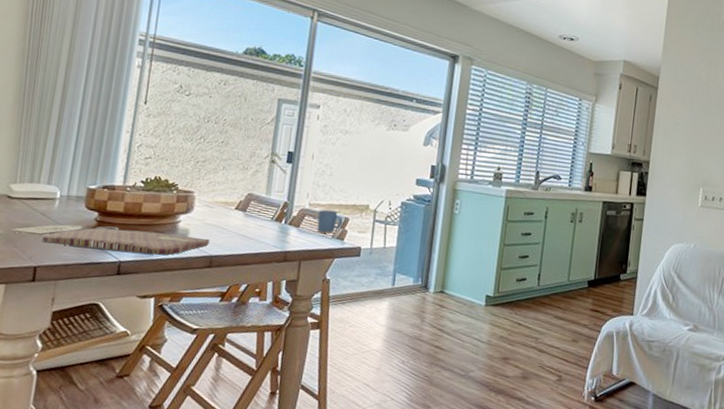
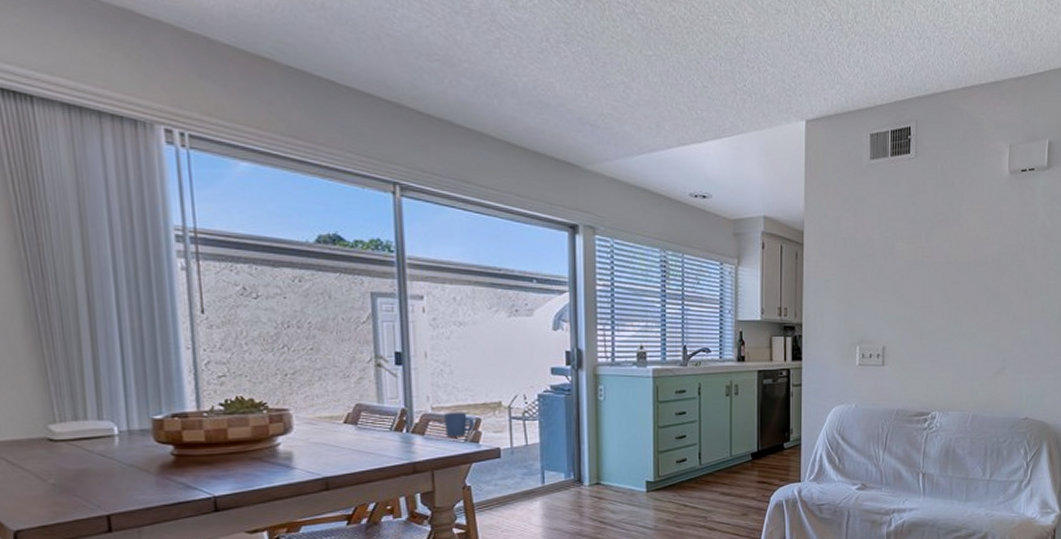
placemat: present [10,224,210,255] -> none [63,459,321,487]

